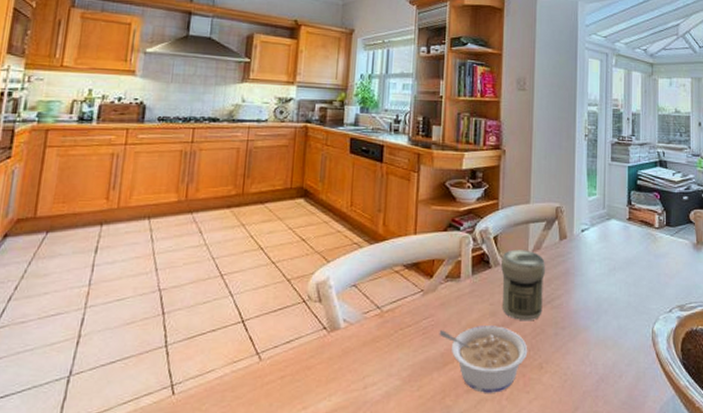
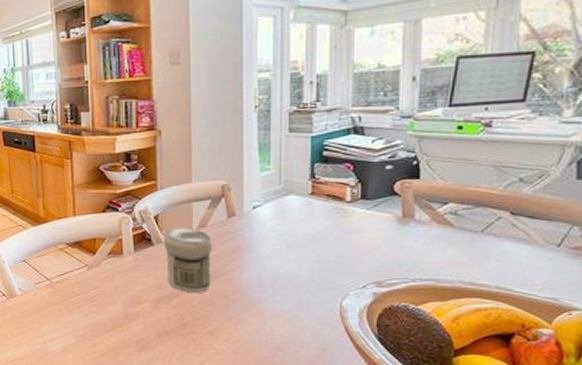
legume: present [439,326,528,393] -> none [106,296,197,354]

